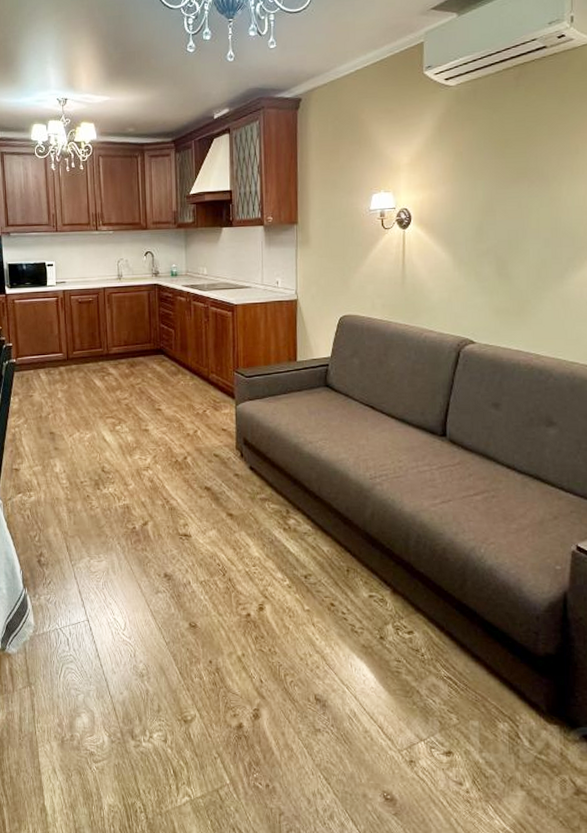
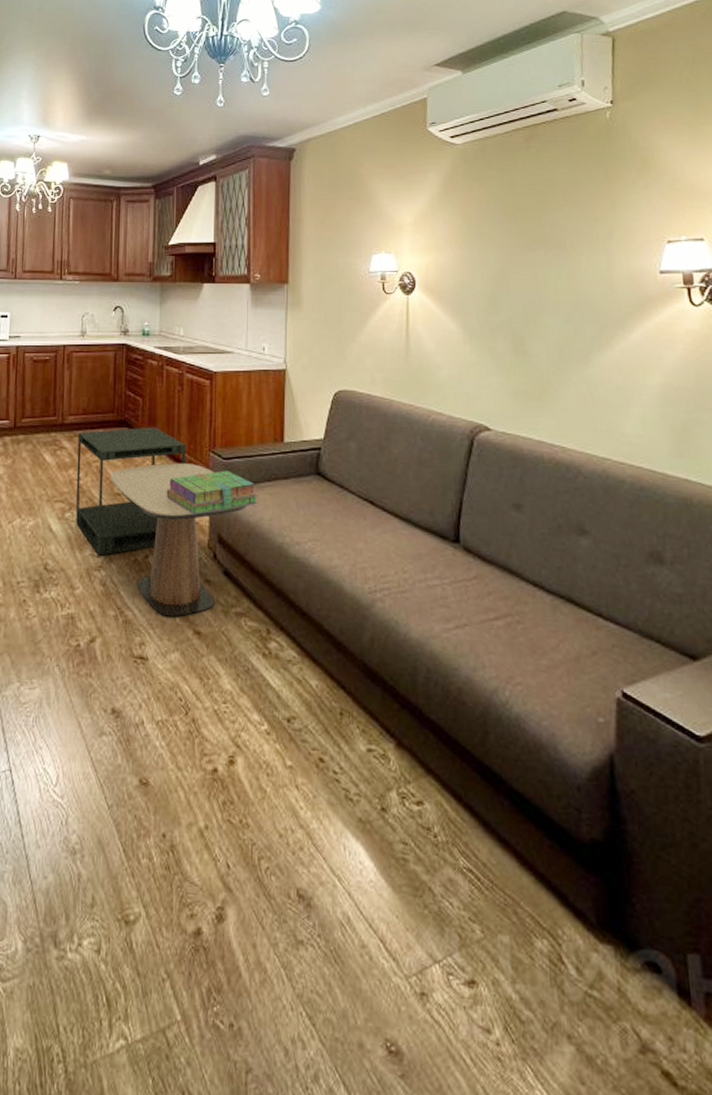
side table: none [122,353,215,459] -> present [76,427,186,556]
side table: none [151,382,268,504] -> present [110,463,248,617]
stack of books: none [199,386,276,423] -> present [166,470,258,515]

